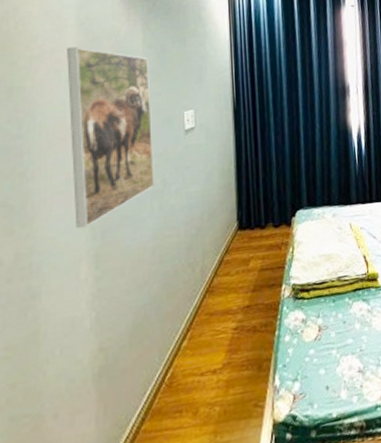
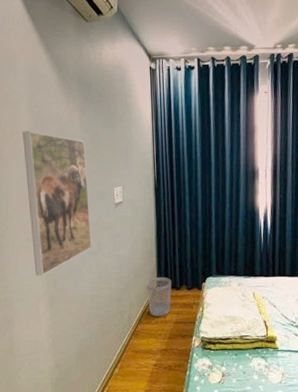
wastebasket: none [223,215,255,266] -> present [145,277,172,317]

